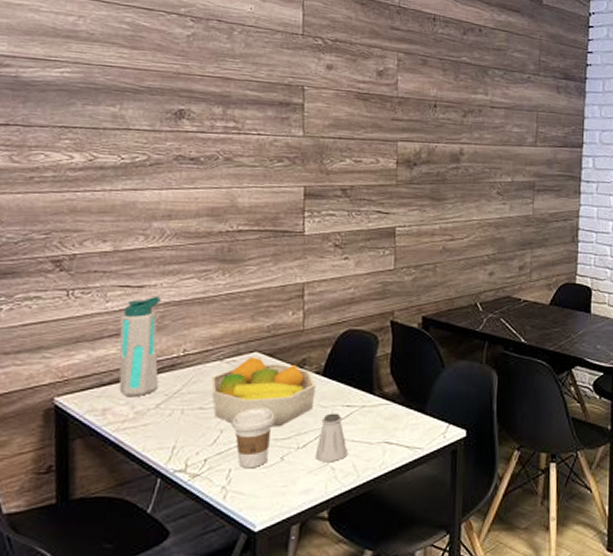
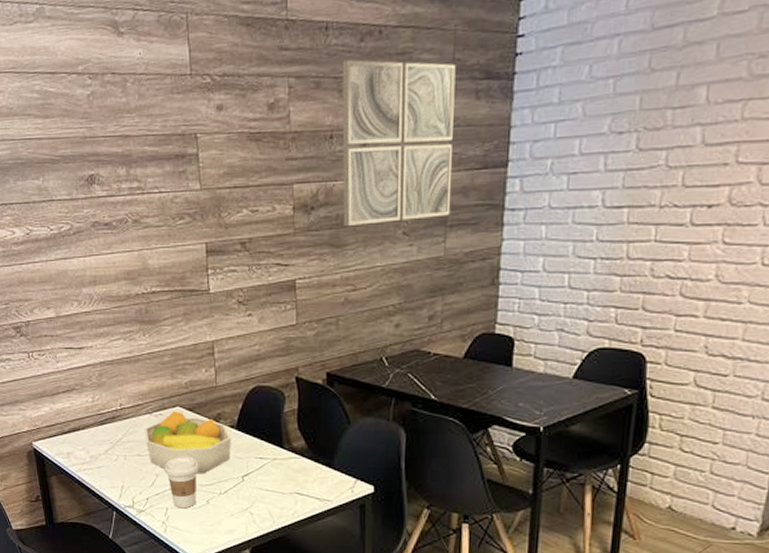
water bottle: present [119,296,161,397] -> none [69,356,105,444]
saltshaker: present [315,413,348,463] -> none [235,464,264,508]
wall art: none [443,47,541,183] -> present [342,59,456,226]

